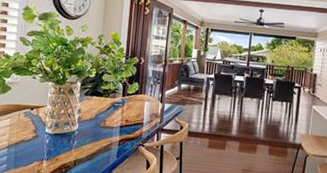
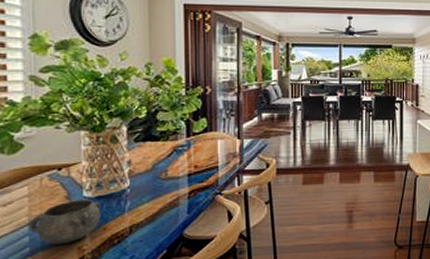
decorative bowl: none [7,134,56,166] -> present [28,199,101,245]

